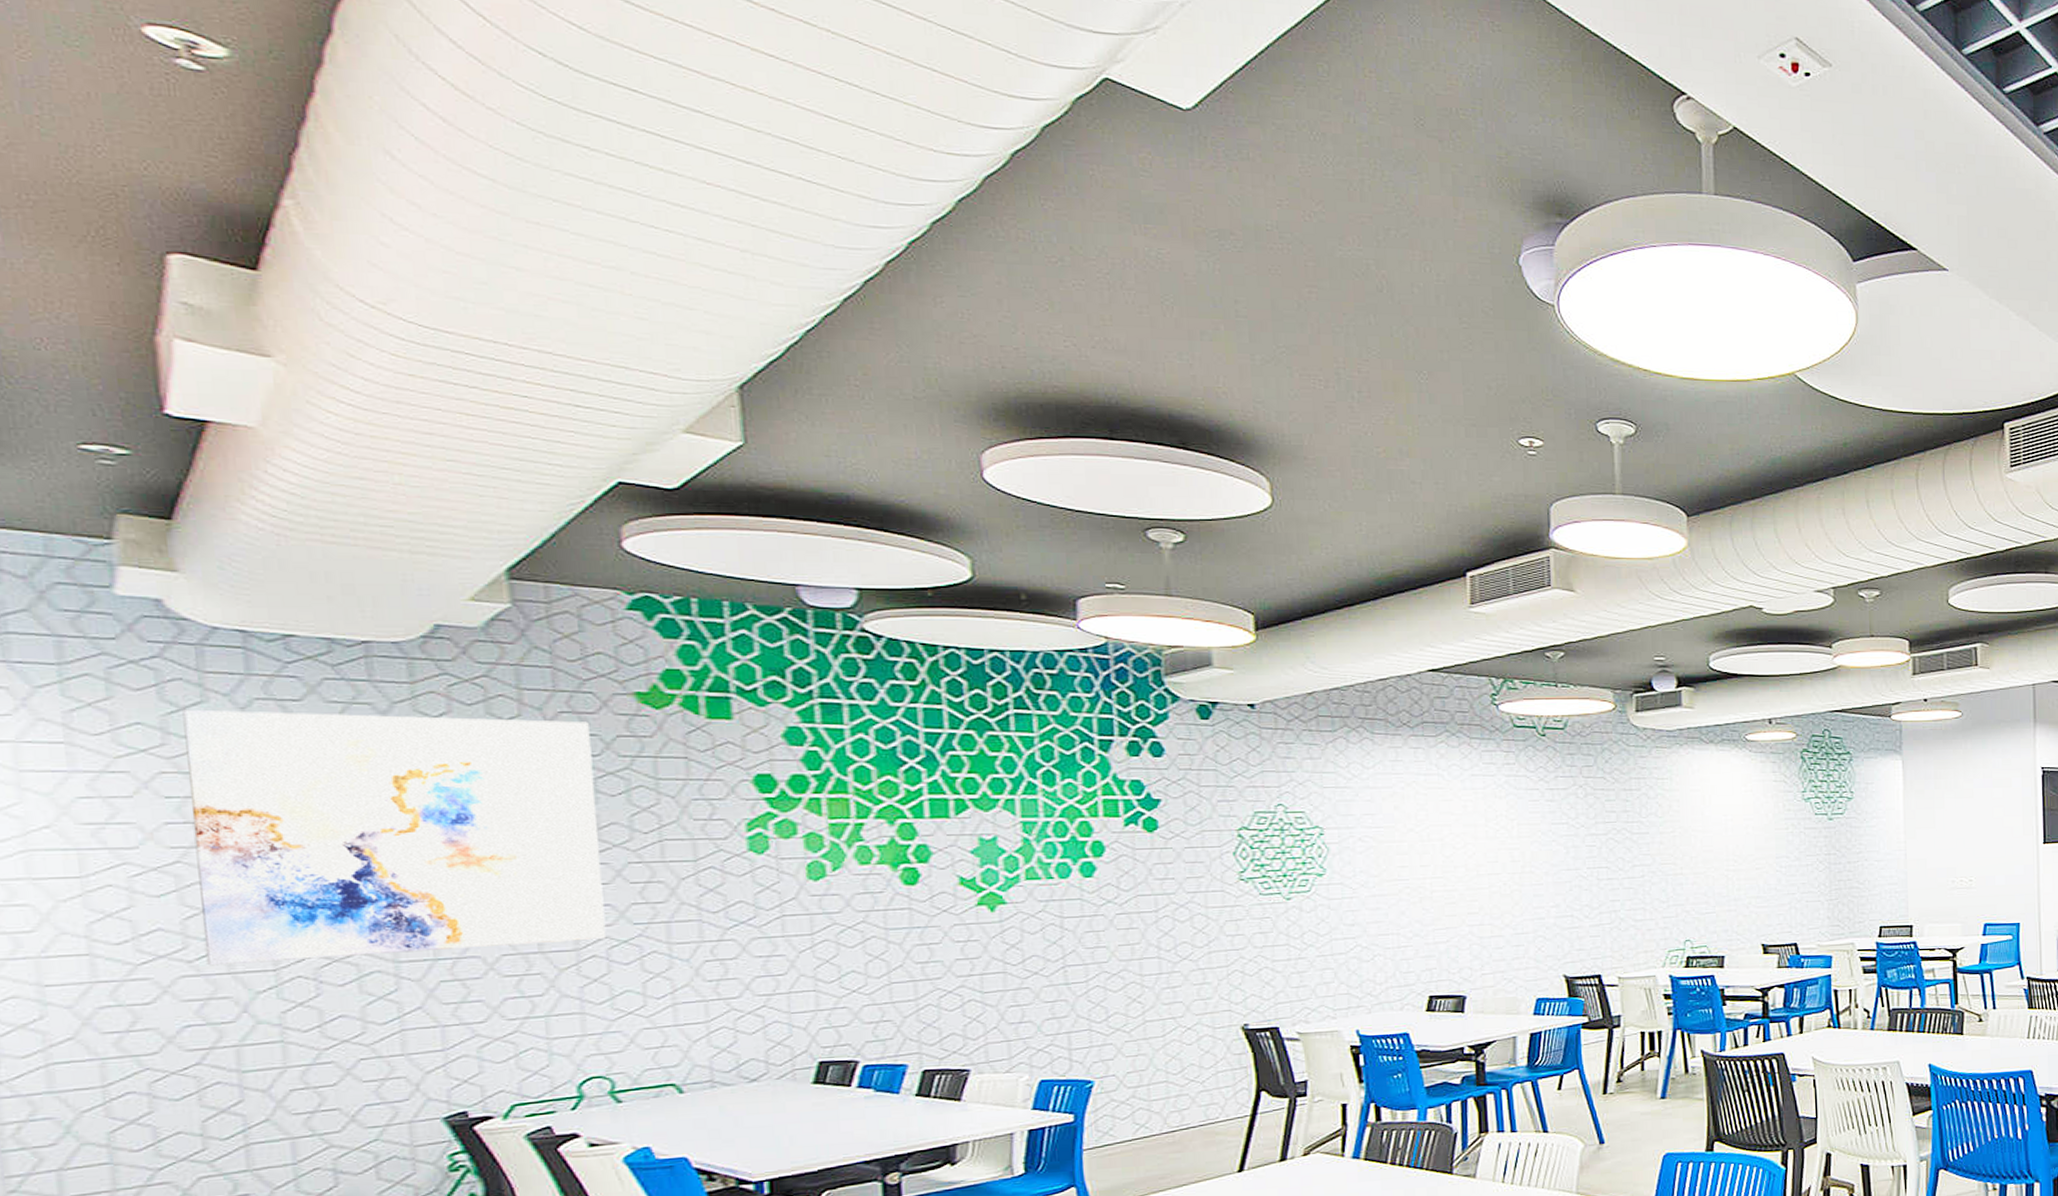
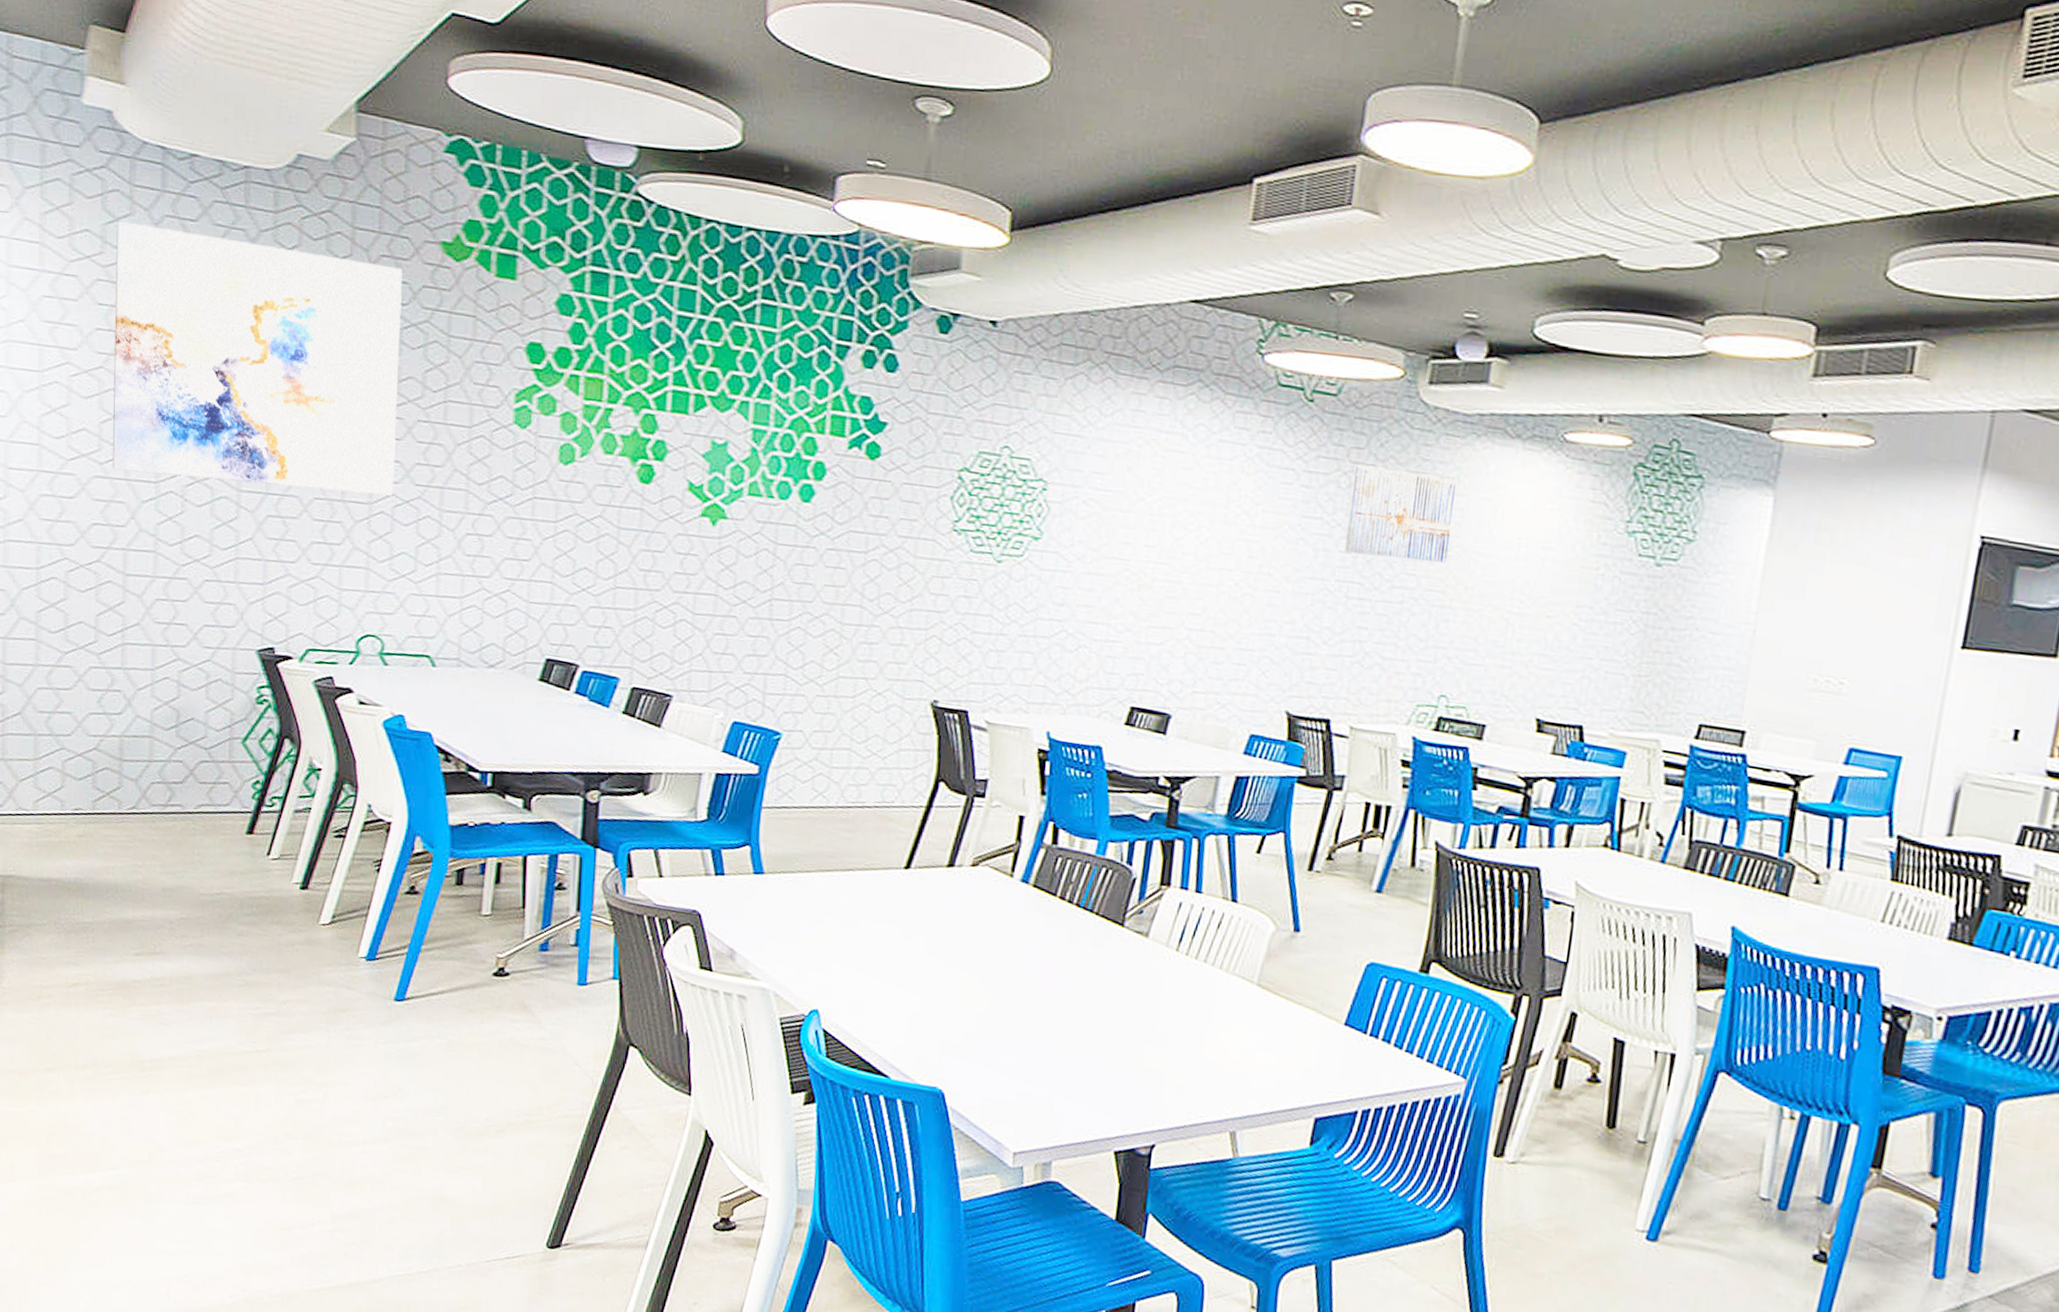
wall art: none [1587,778,1673,845] -> present [1345,464,1458,563]

